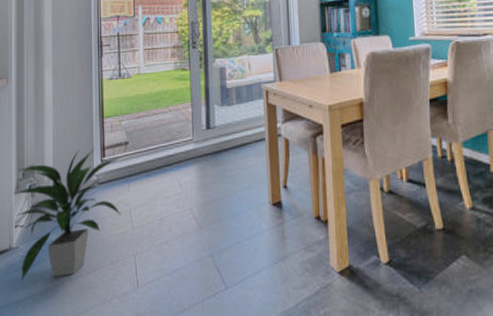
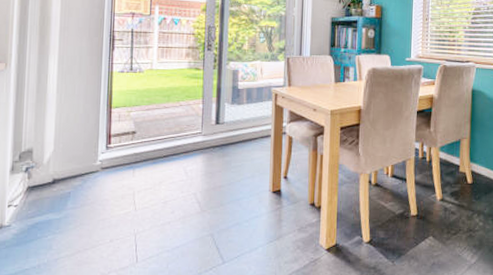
indoor plant: present [13,148,121,280] -> none [8,135,126,256]

